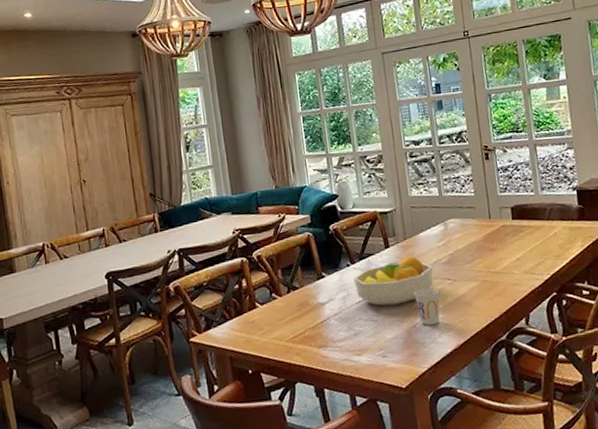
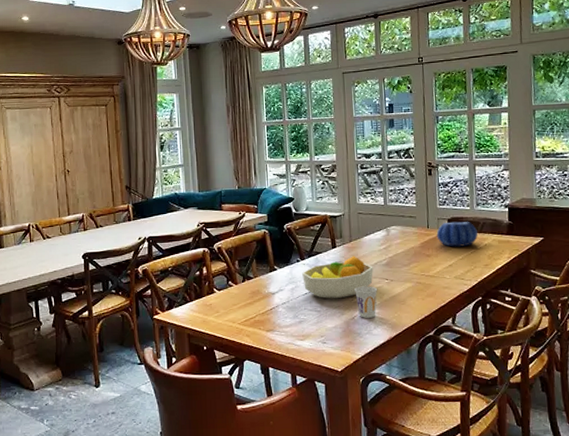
decorative bowl: none [499,209,546,238] -> present [436,221,478,247]

